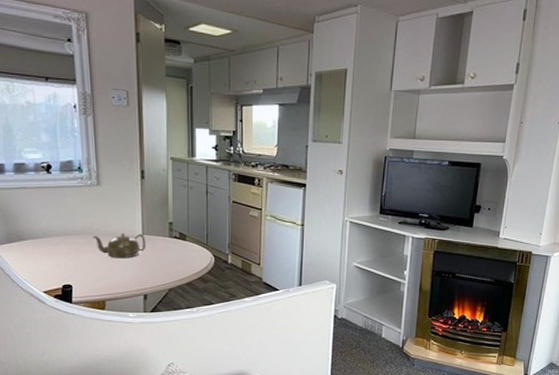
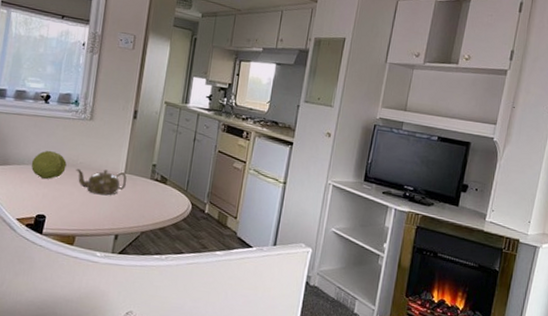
fruit: none [46,221,83,249] -> present [31,150,67,179]

